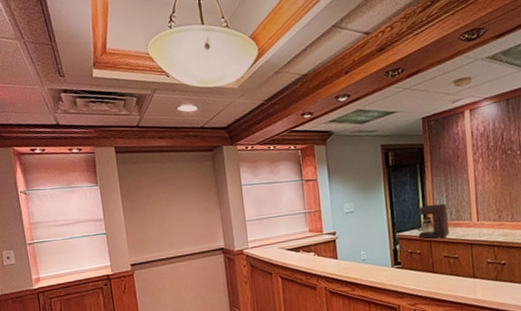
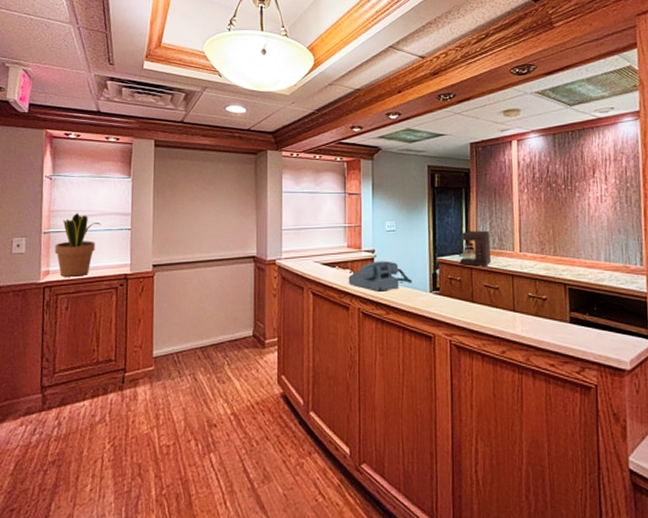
potted plant: none [40,223,79,282] -> present [54,213,101,277]
telephone: none [313,241,375,272] -> present [348,261,413,293]

